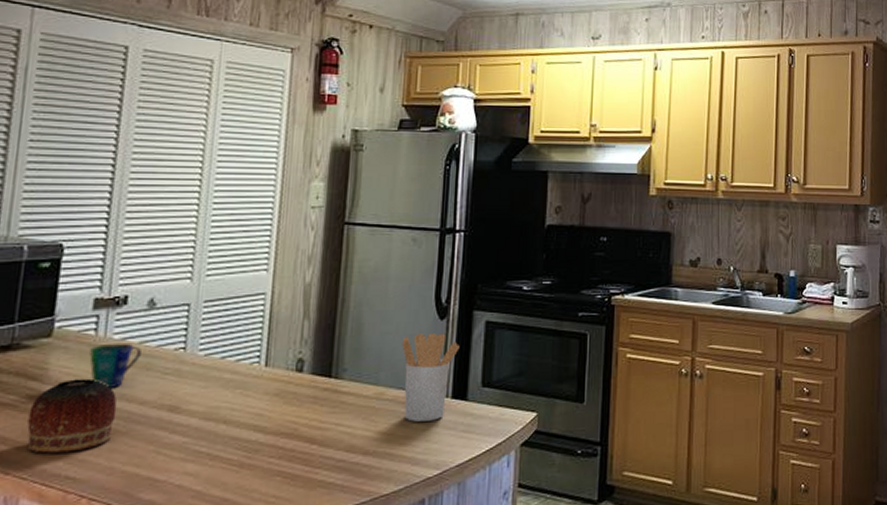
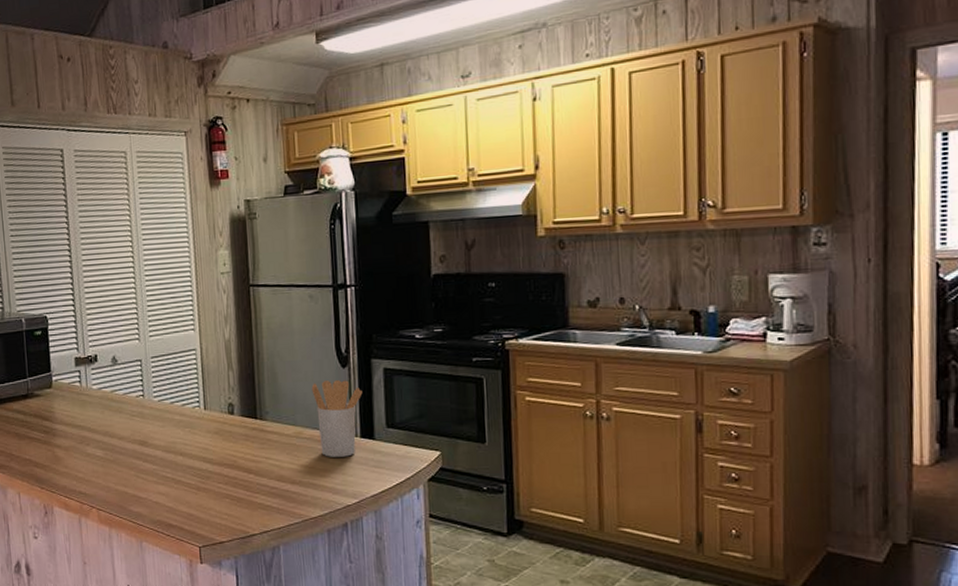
bowl: present [27,378,118,454] -> none [48,419,105,475]
cup: present [89,342,141,388] -> none [79,391,114,426]

